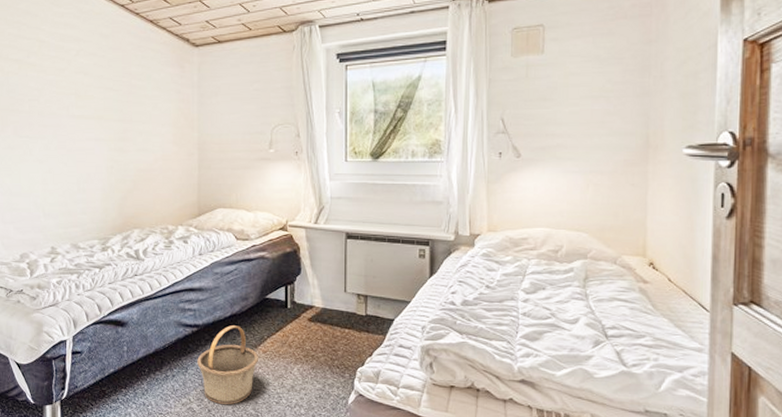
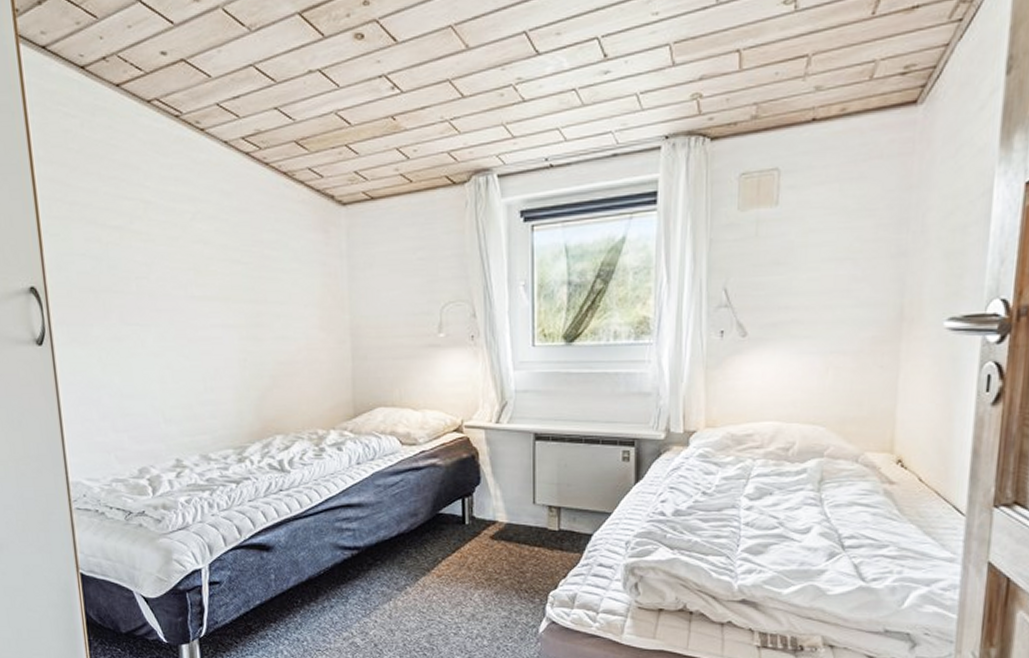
basket: present [197,325,259,405] -> none [359,547,433,638]

